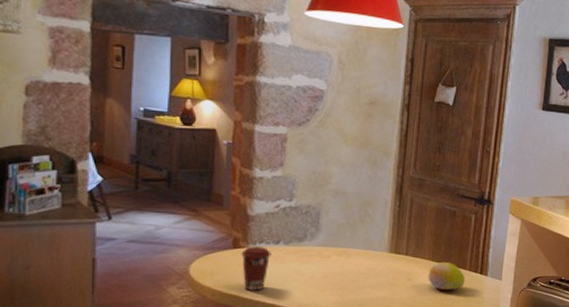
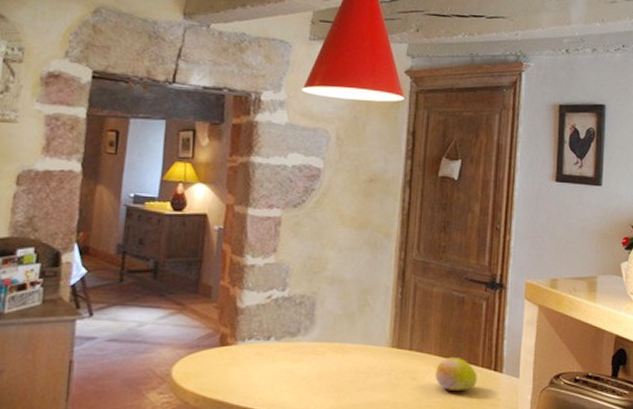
coffee cup: present [241,245,271,291] -> none [228,342,261,395]

